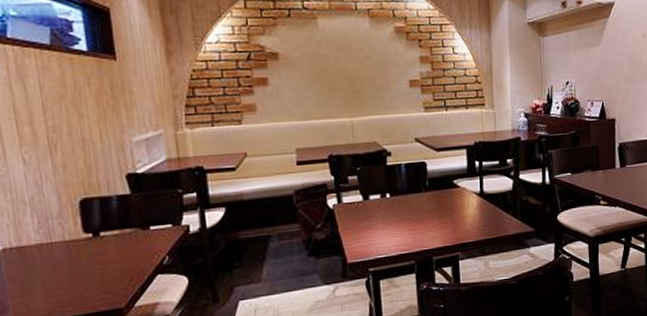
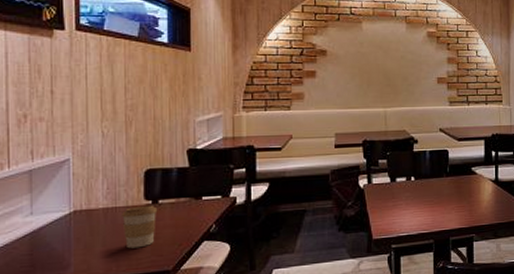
coffee cup: none [59,238,101,287] -> present [122,205,158,249]

